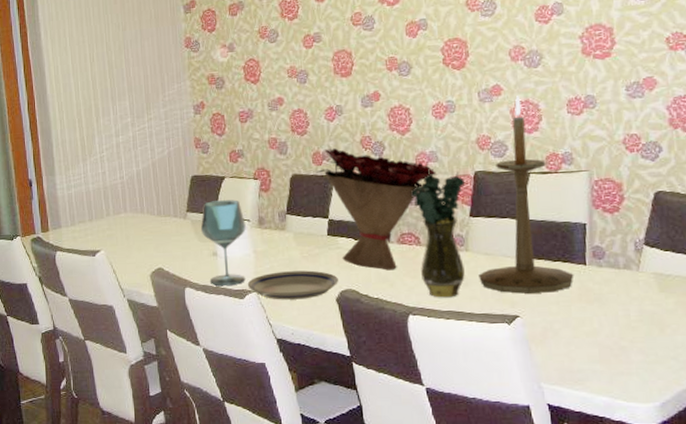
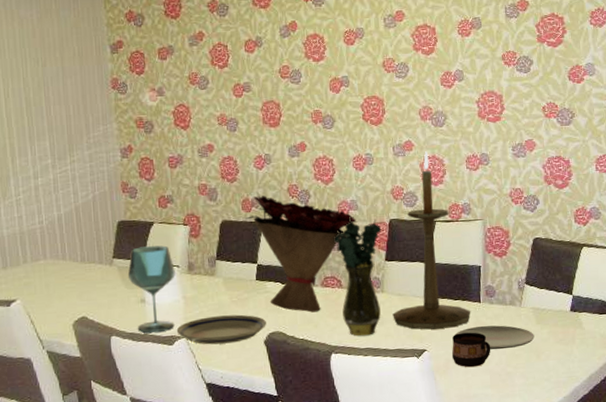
cup: none [550,298,600,339] -> present [451,332,491,368]
plate: none [553,291,657,320] -> present [454,325,535,350]

